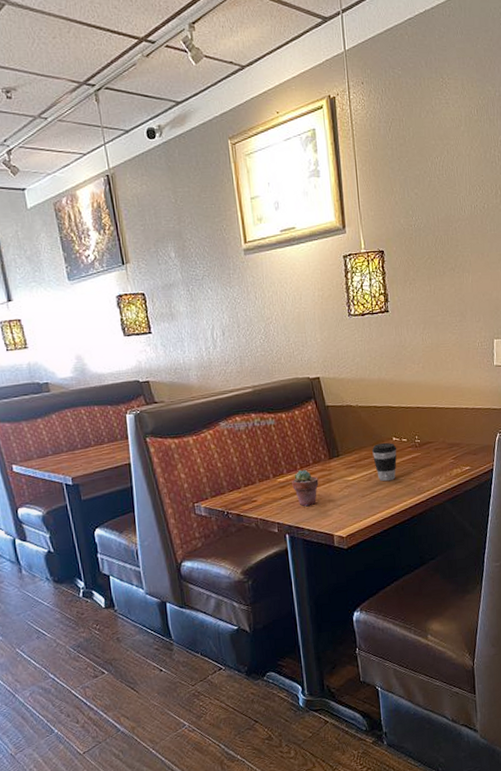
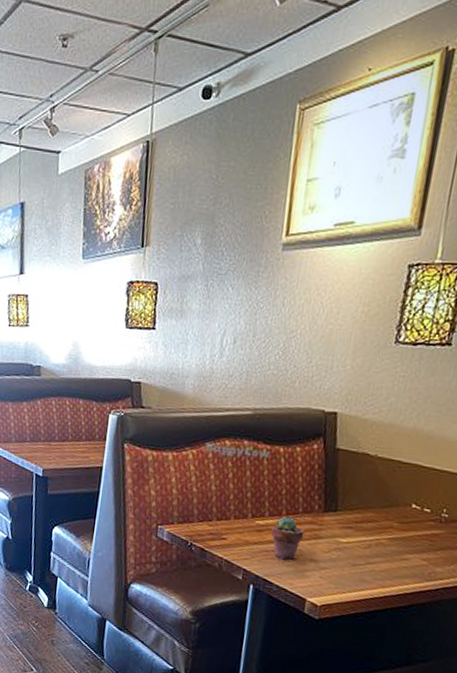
coffee cup: present [371,443,397,481] -> none [379,507,415,555]

